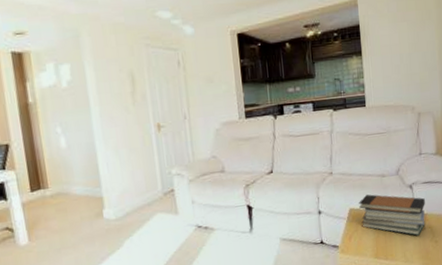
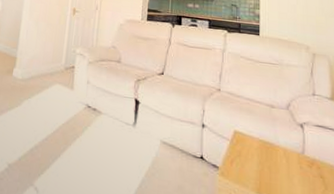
book stack: present [359,194,425,236] -> none [244,121,317,182]

